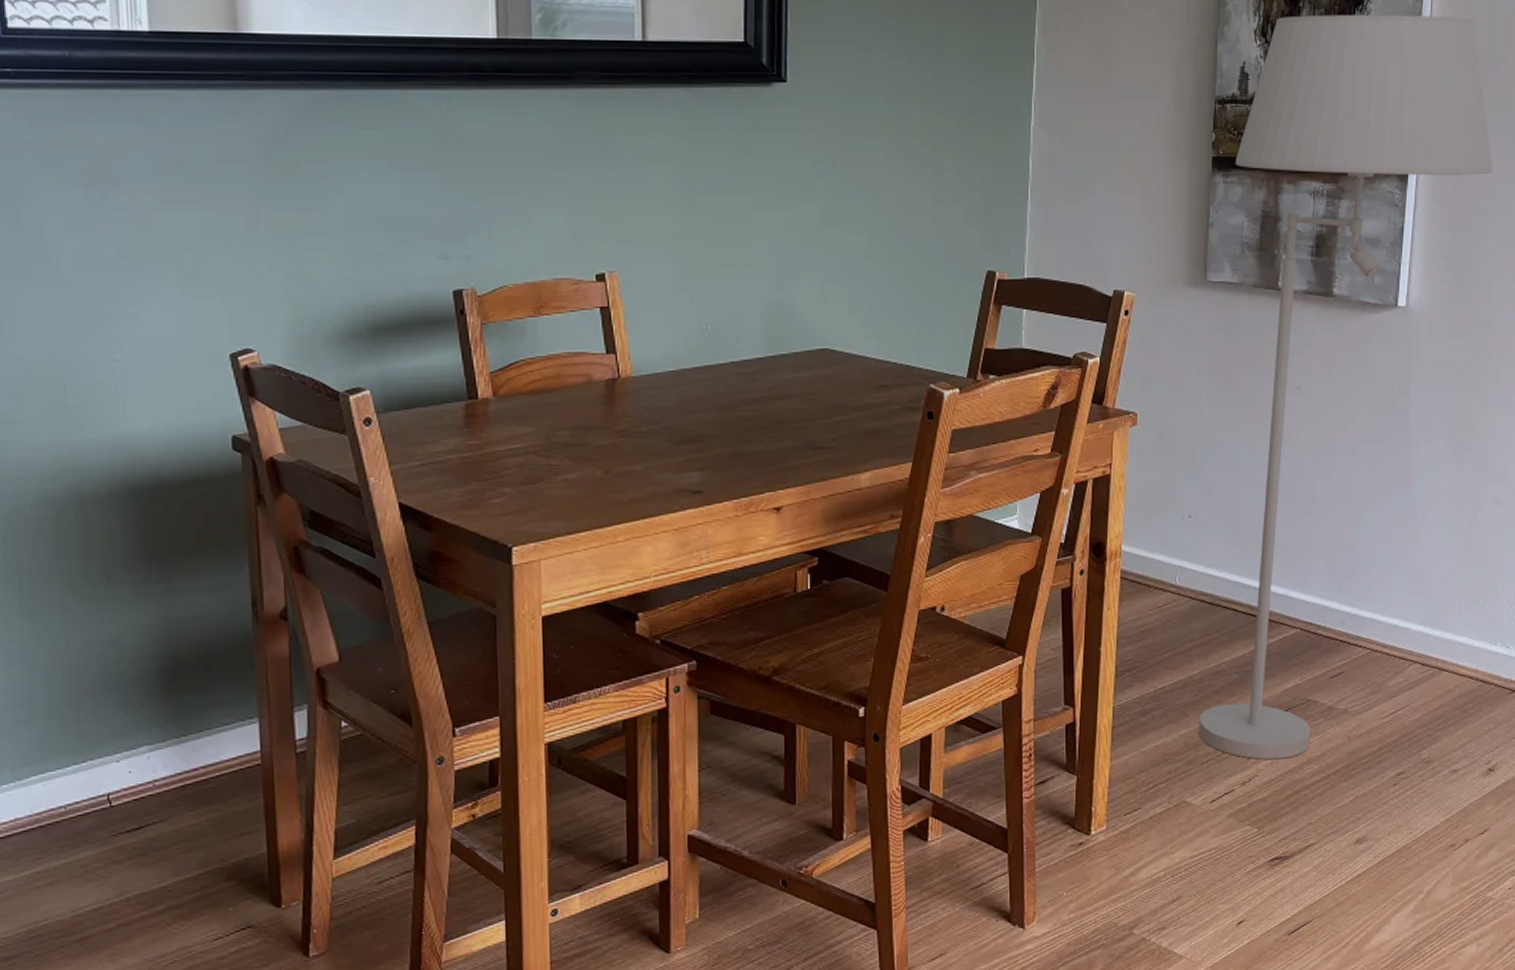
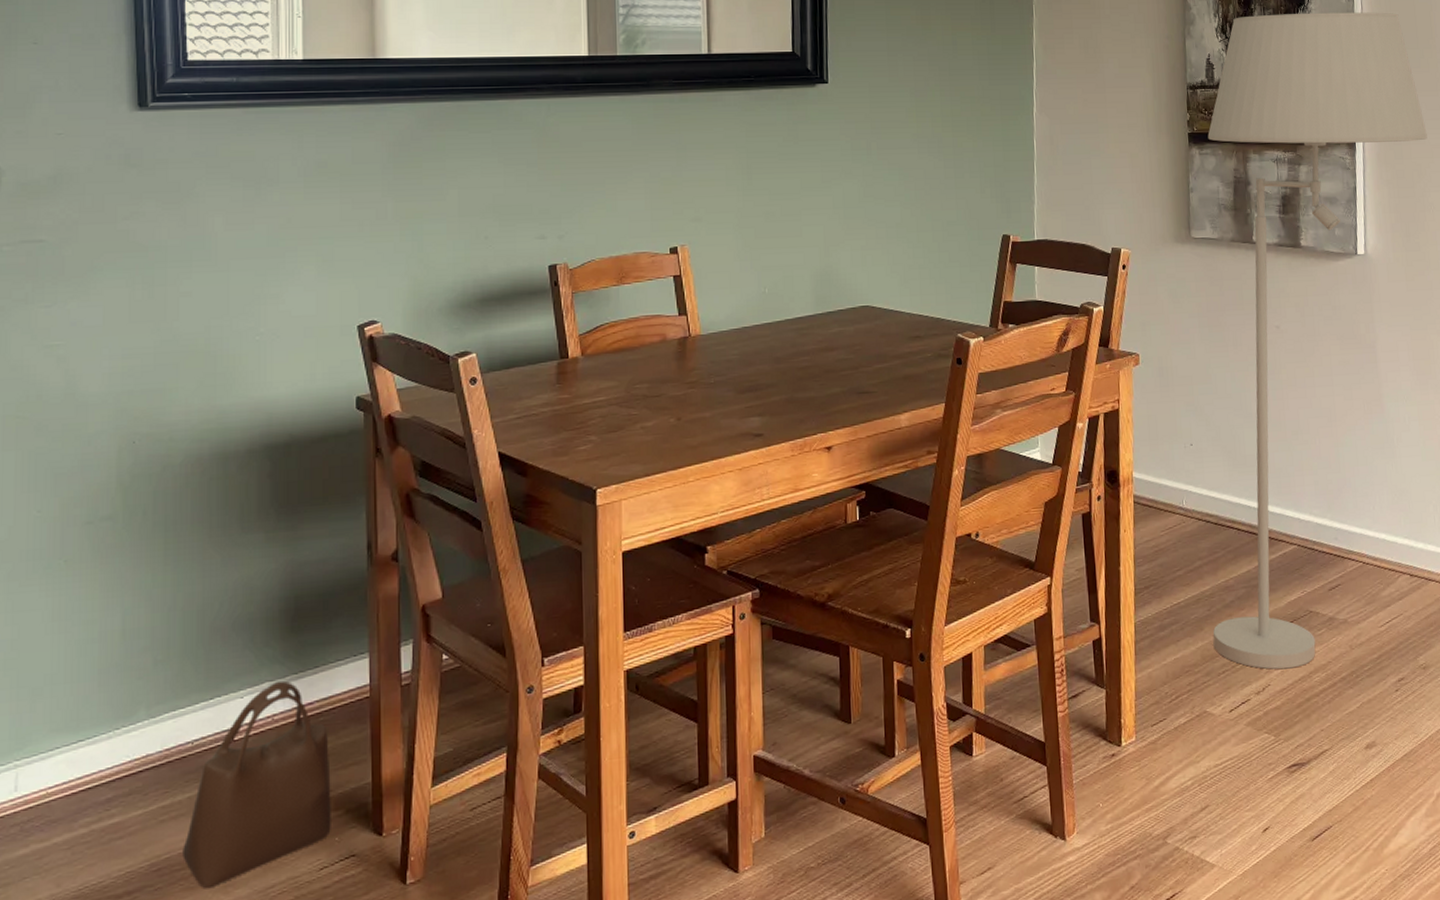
handbag: none [62,744,224,957] -> present [183,680,331,889]

